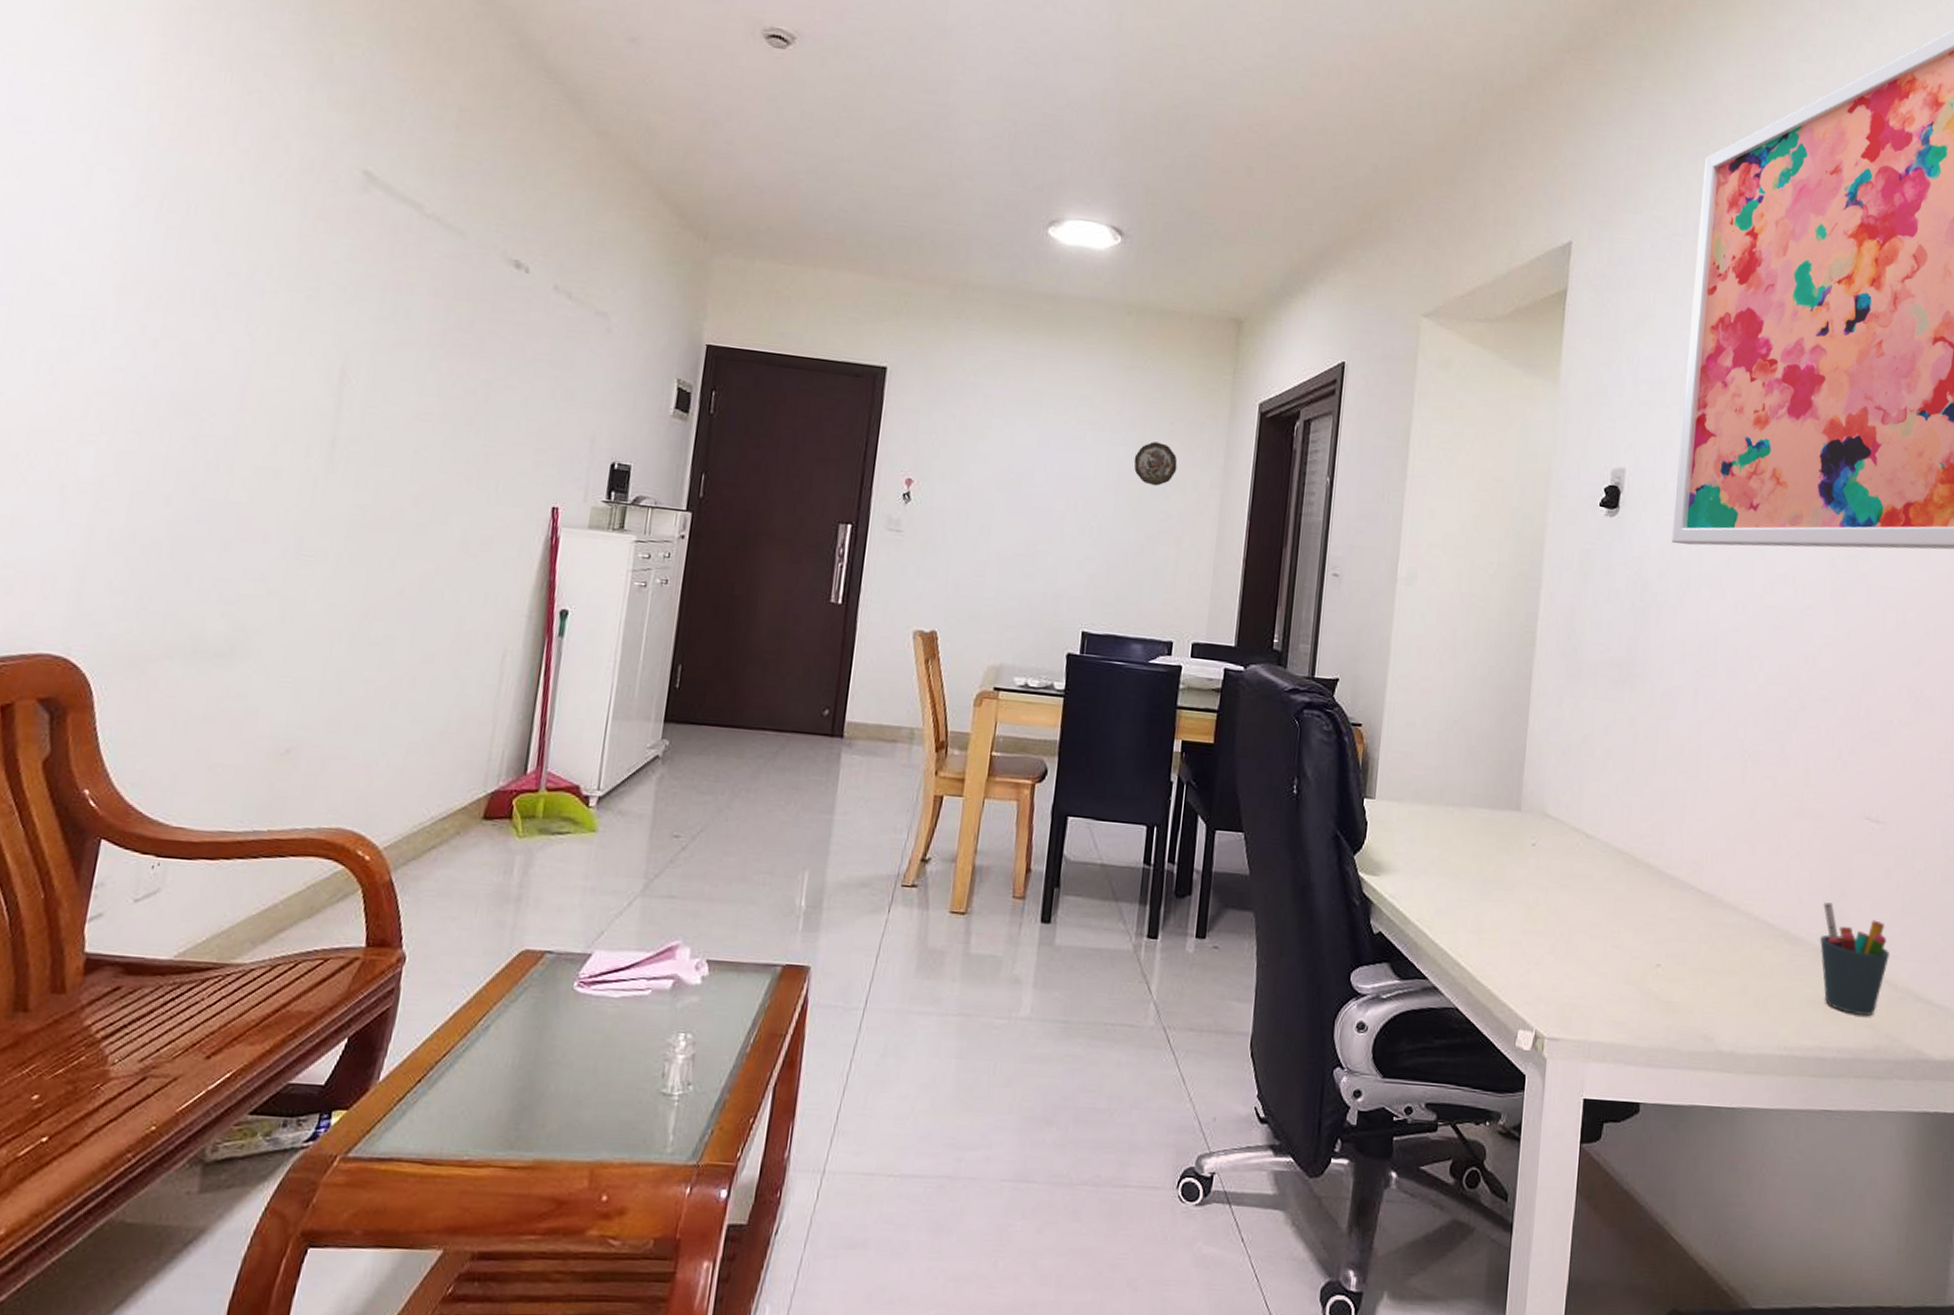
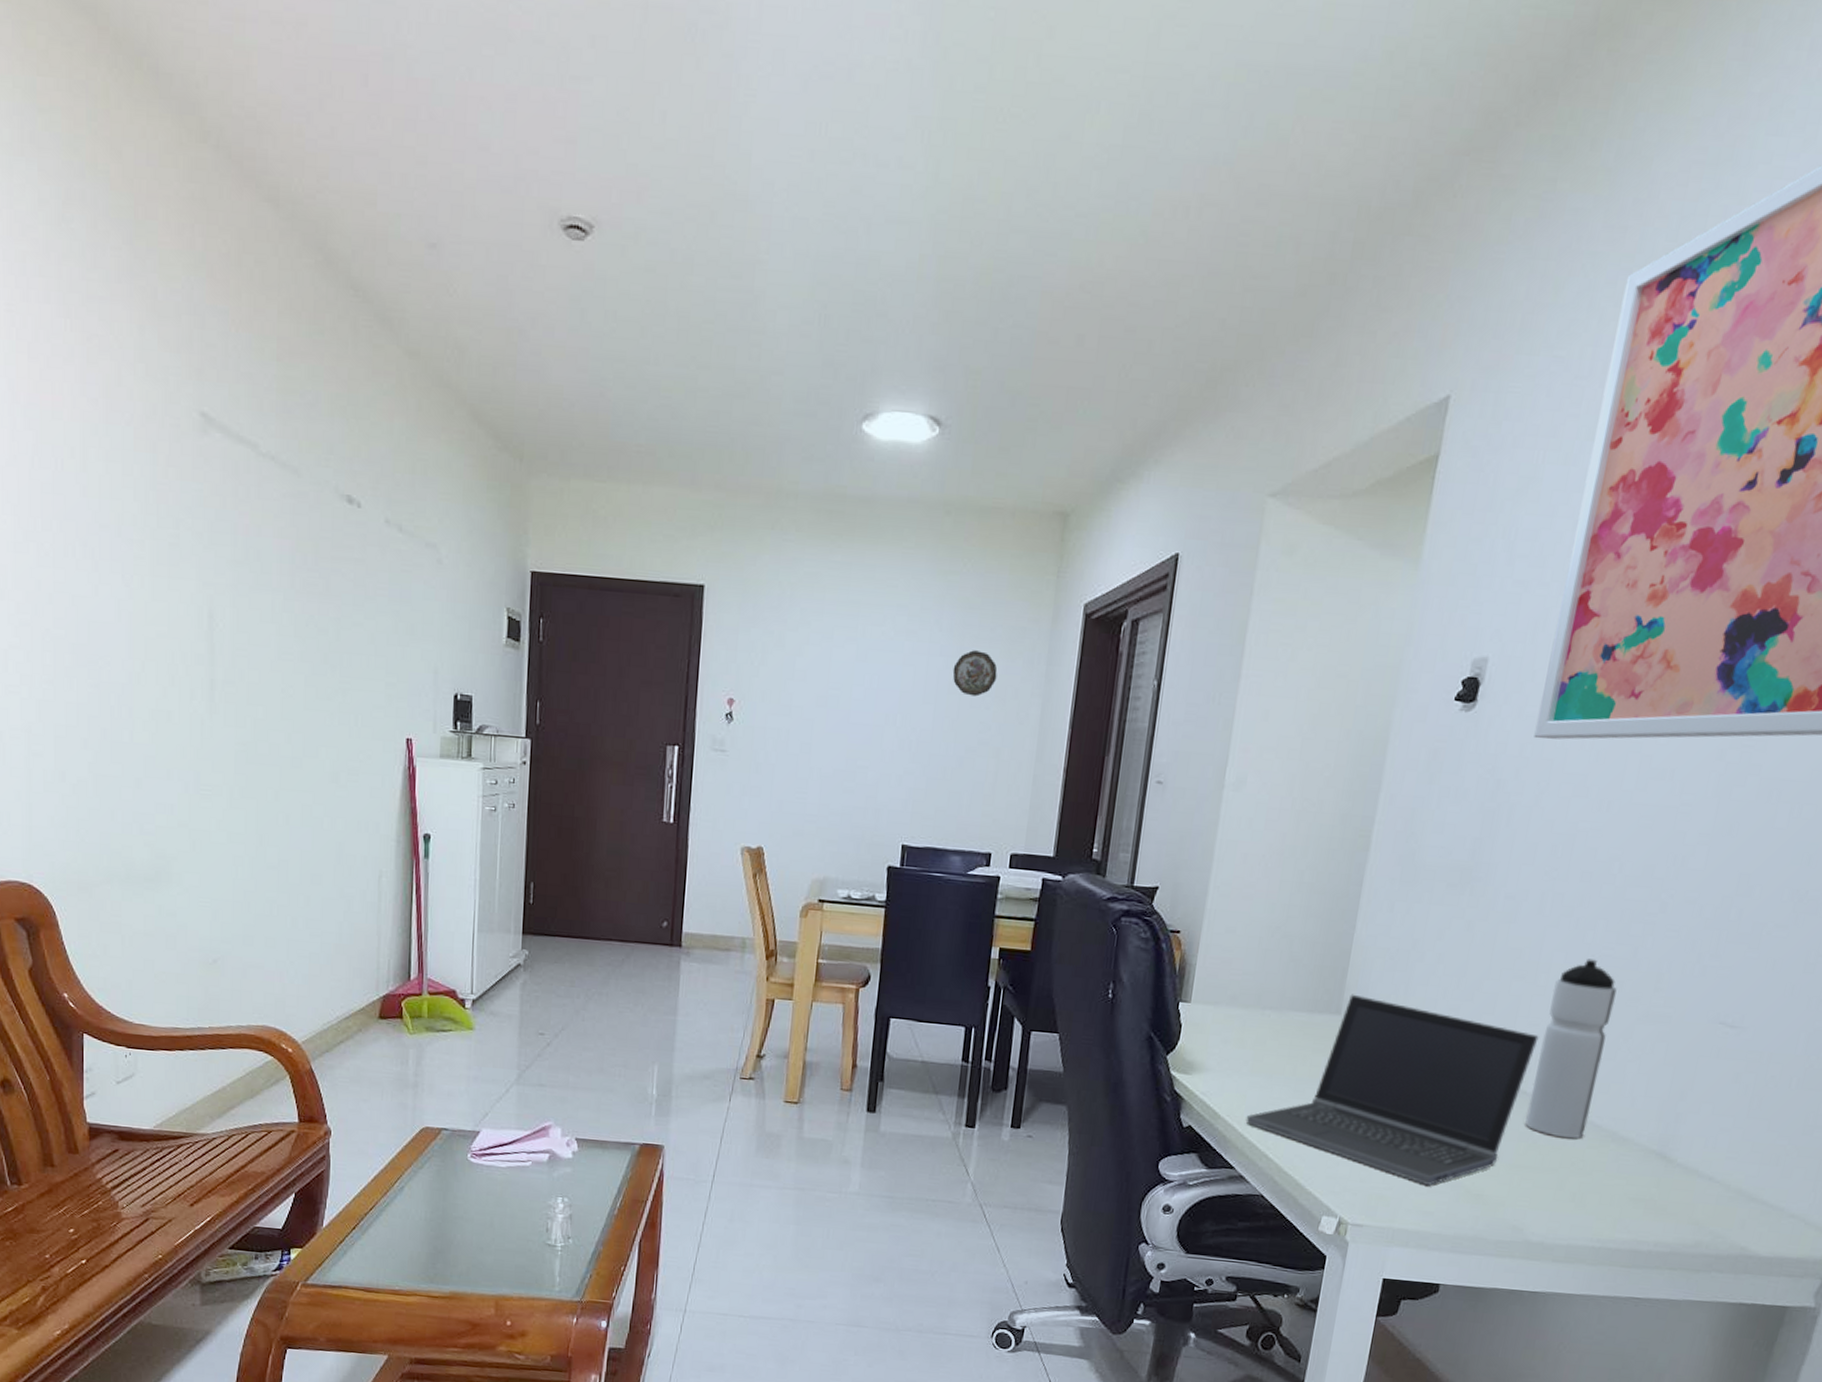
laptop computer: none [1436,789,1707,993] -> present [1245,994,1539,1185]
water bottle: none [1703,754,1771,939] -> present [1525,959,1617,1139]
pen holder: present [1819,902,1889,1016] -> none [1647,1105,1726,1213]

